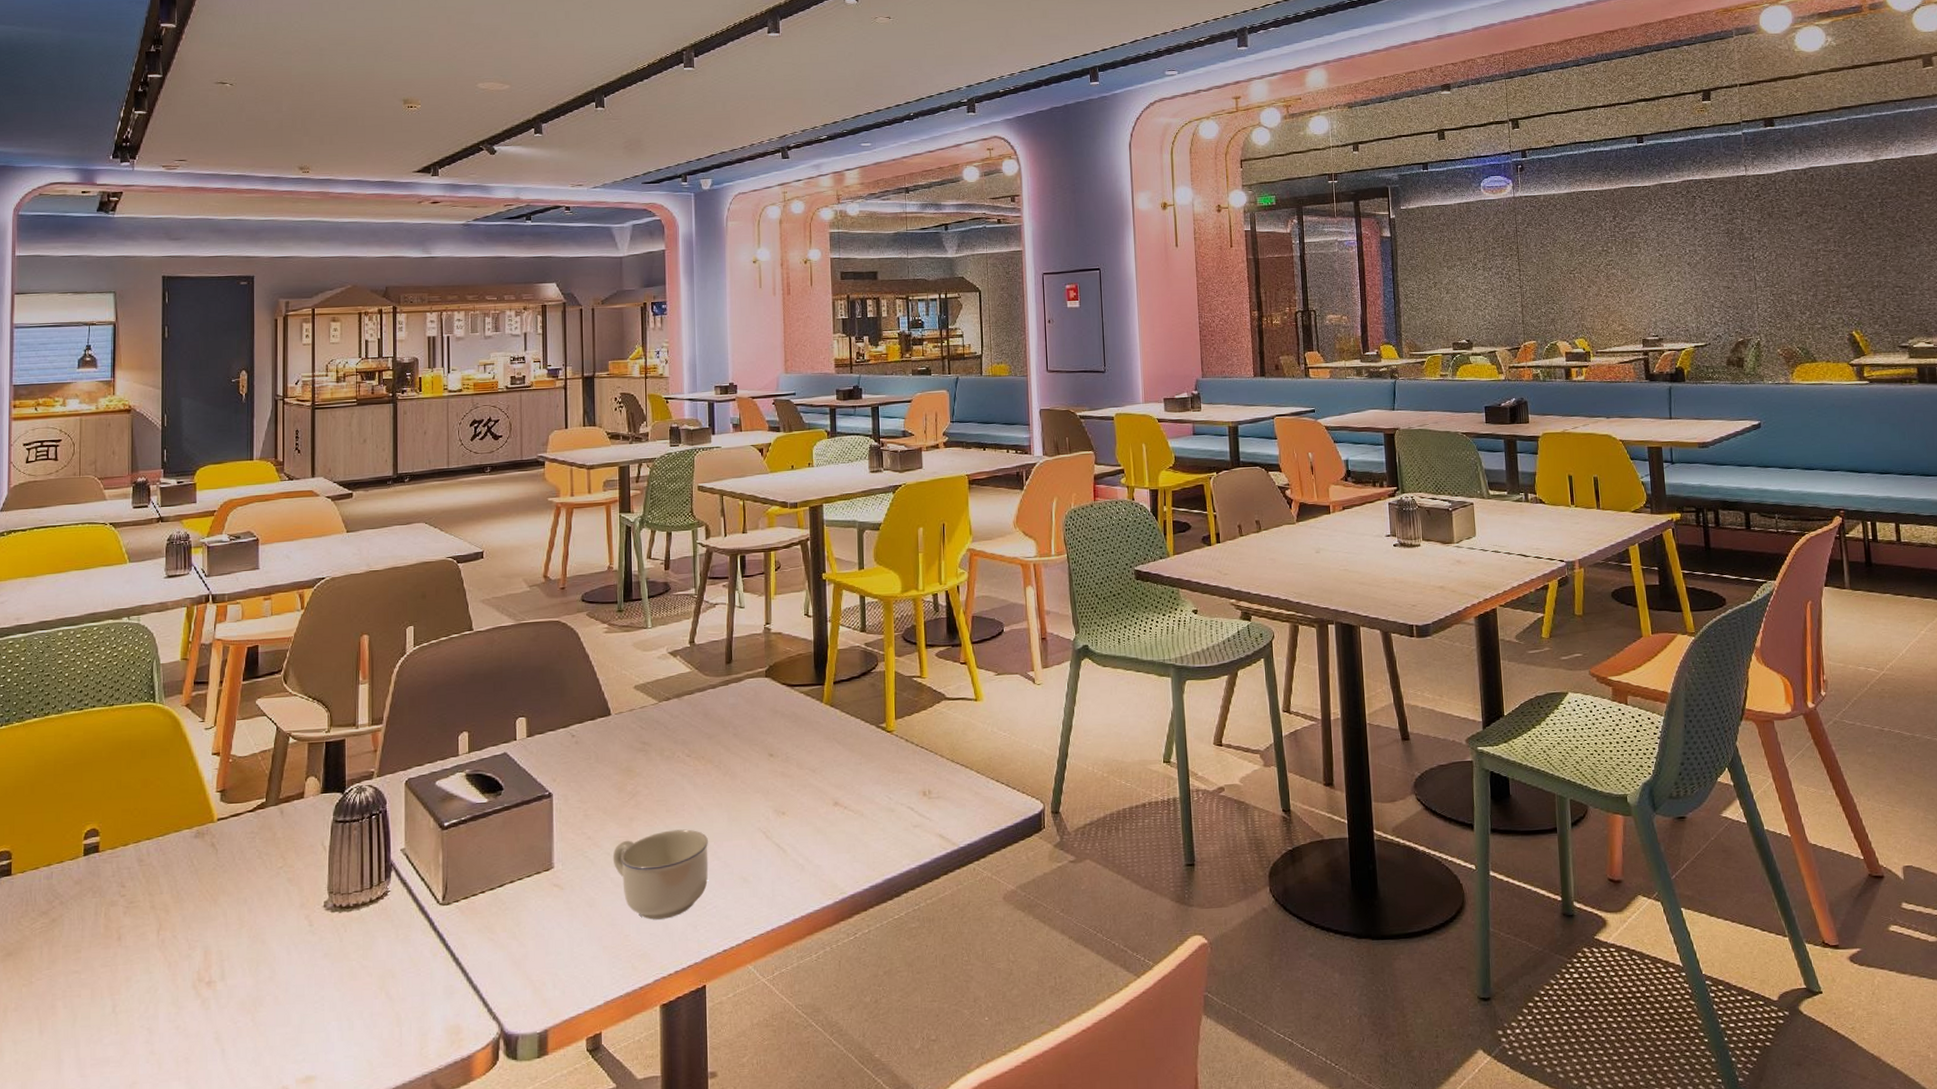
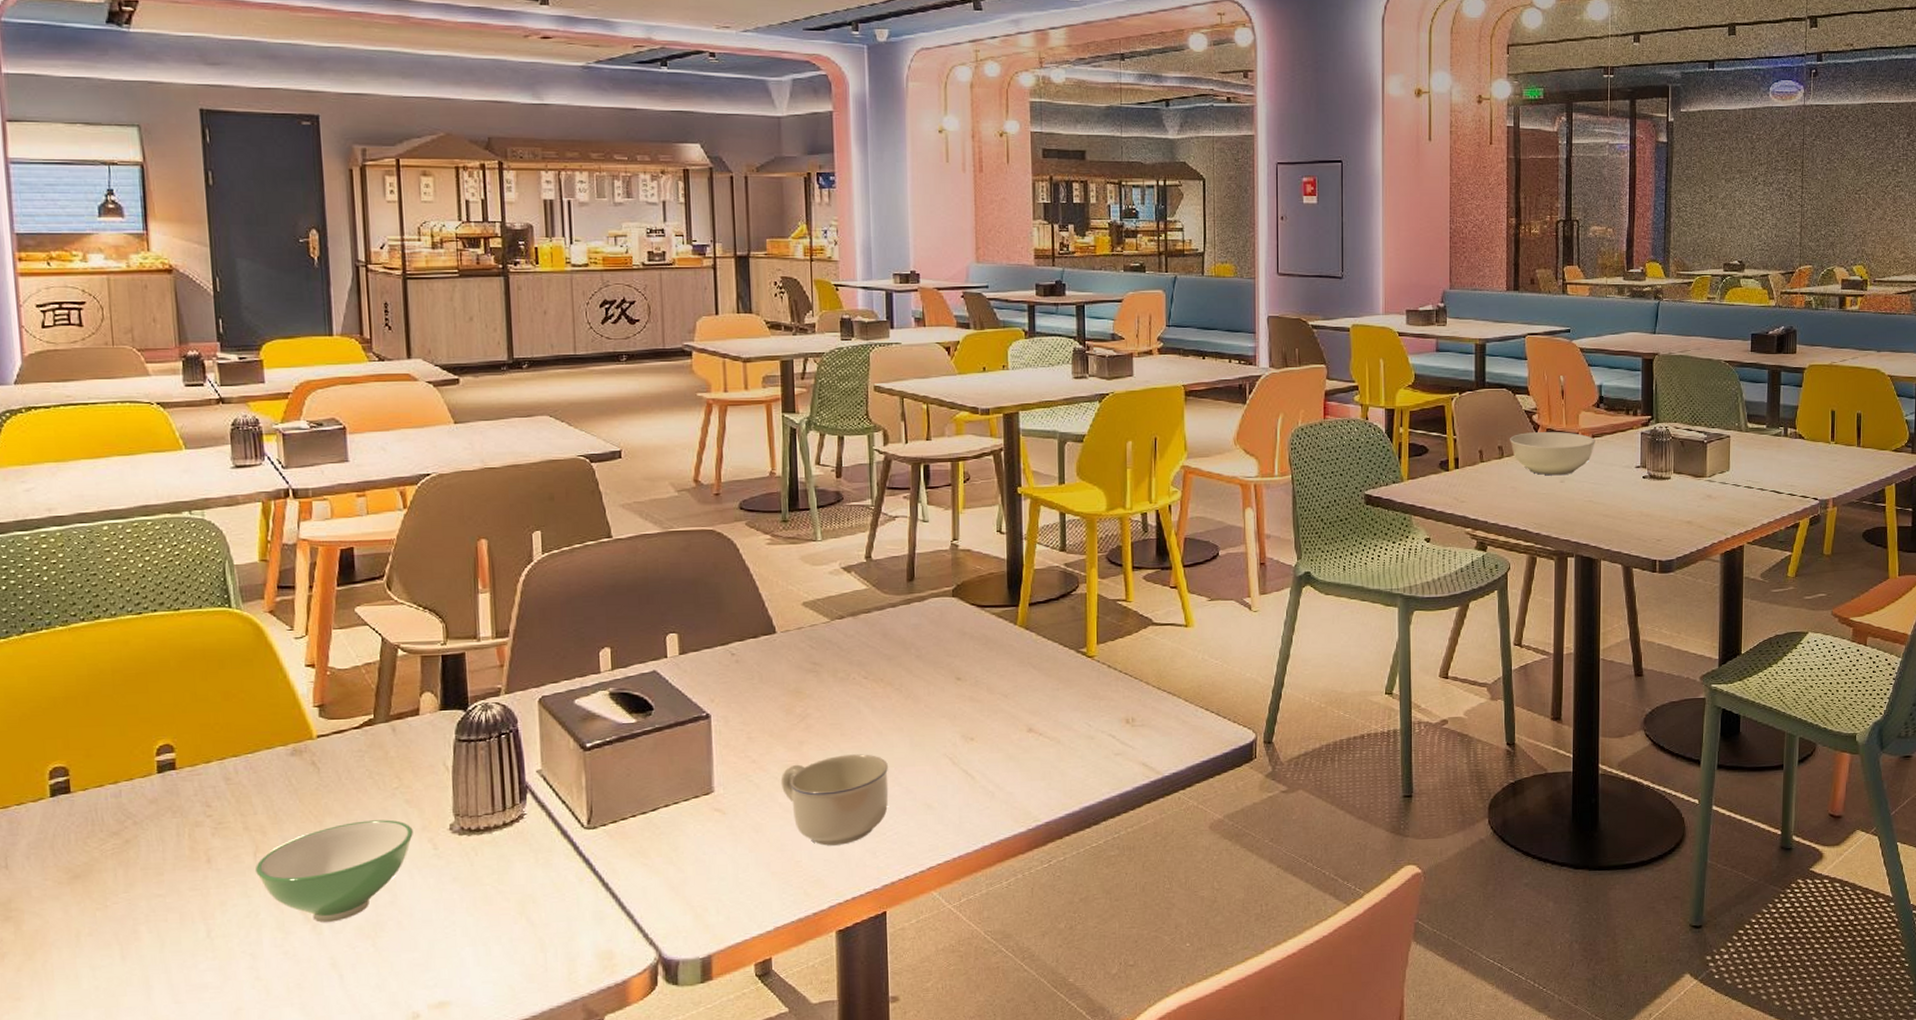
bowl: none [158,898,292,998] -> present [256,819,413,922]
bowl: none [1265,505,1346,547] -> present [1509,432,1595,476]

